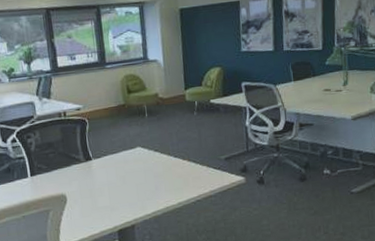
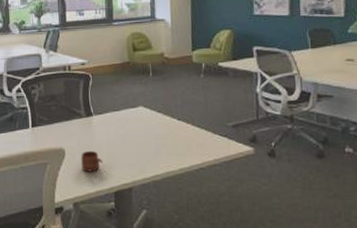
mug: none [83,194,105,215] -> present [81,151,103,172]

